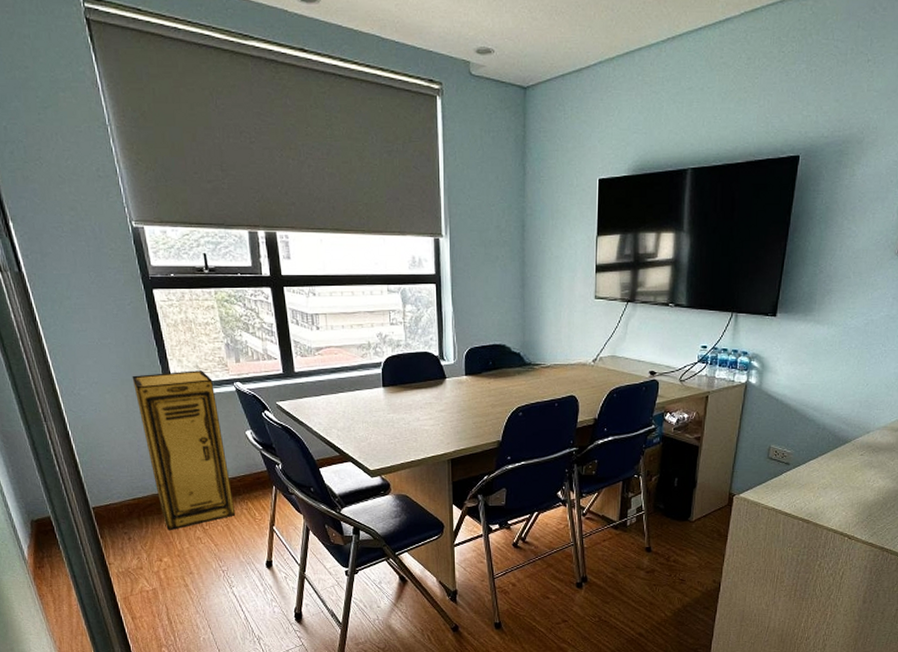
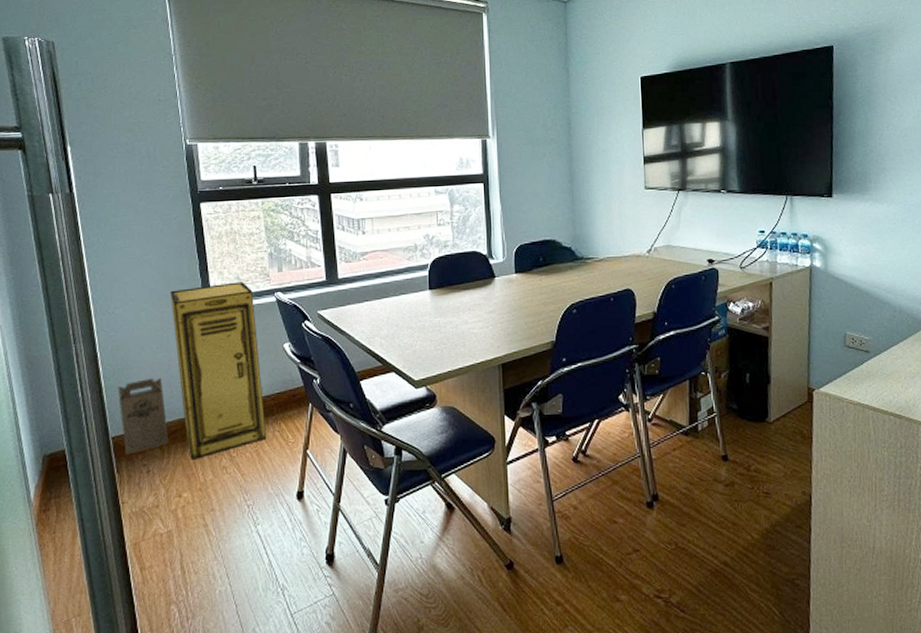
cardboard box: none [92,456,146,523] -> present [118,377,169,455]

